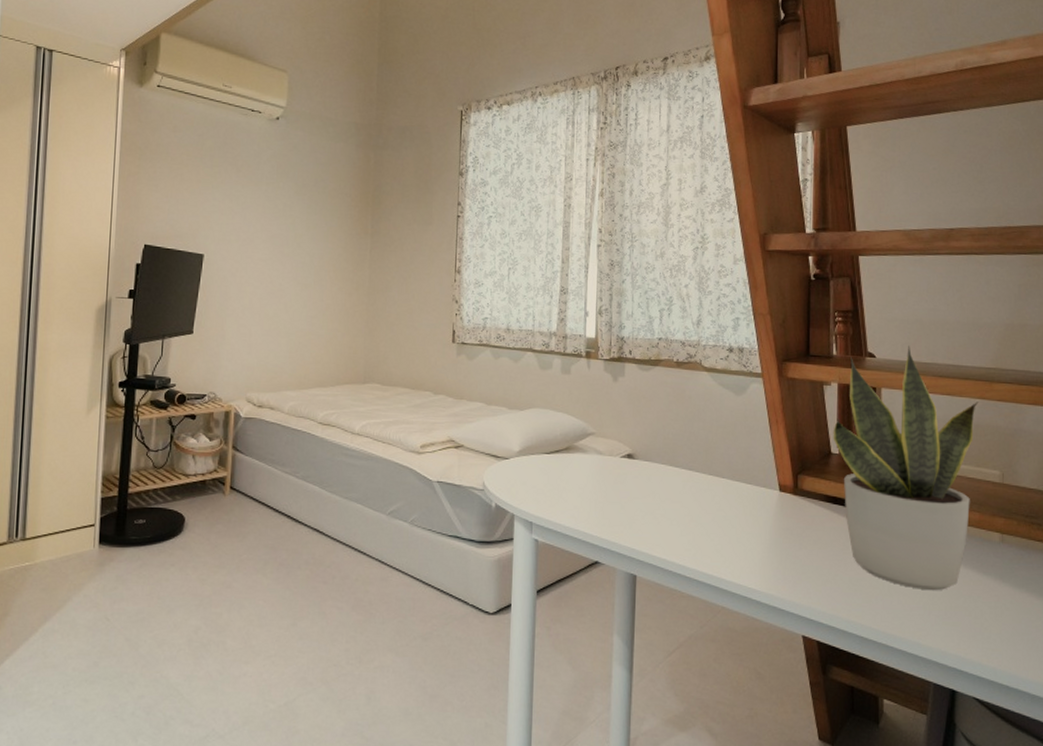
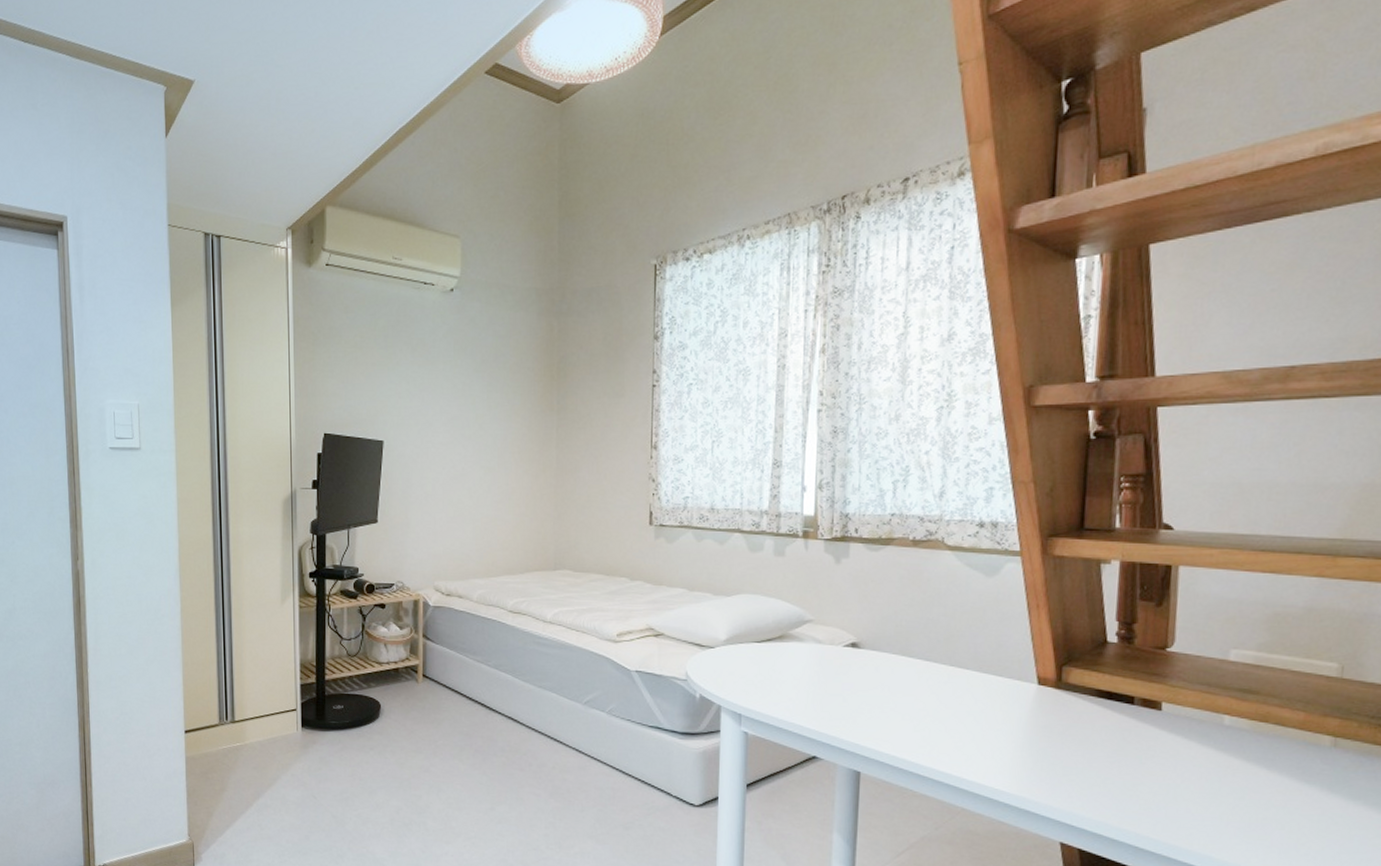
potted plant: present [833,345,979,591] -> none [1110,514,1315,800]

